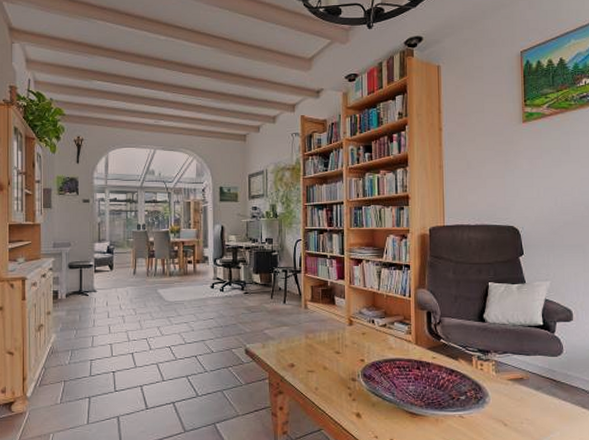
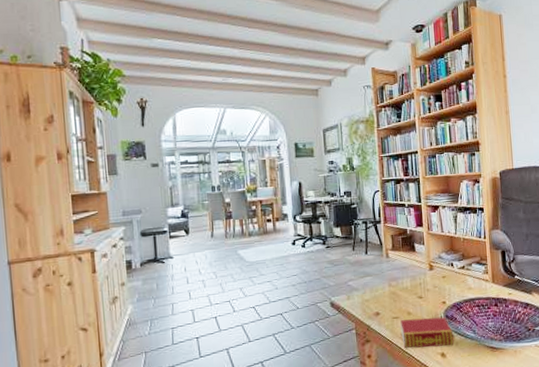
book: none [315,373,371,407] -> present [400,317,454,348]

